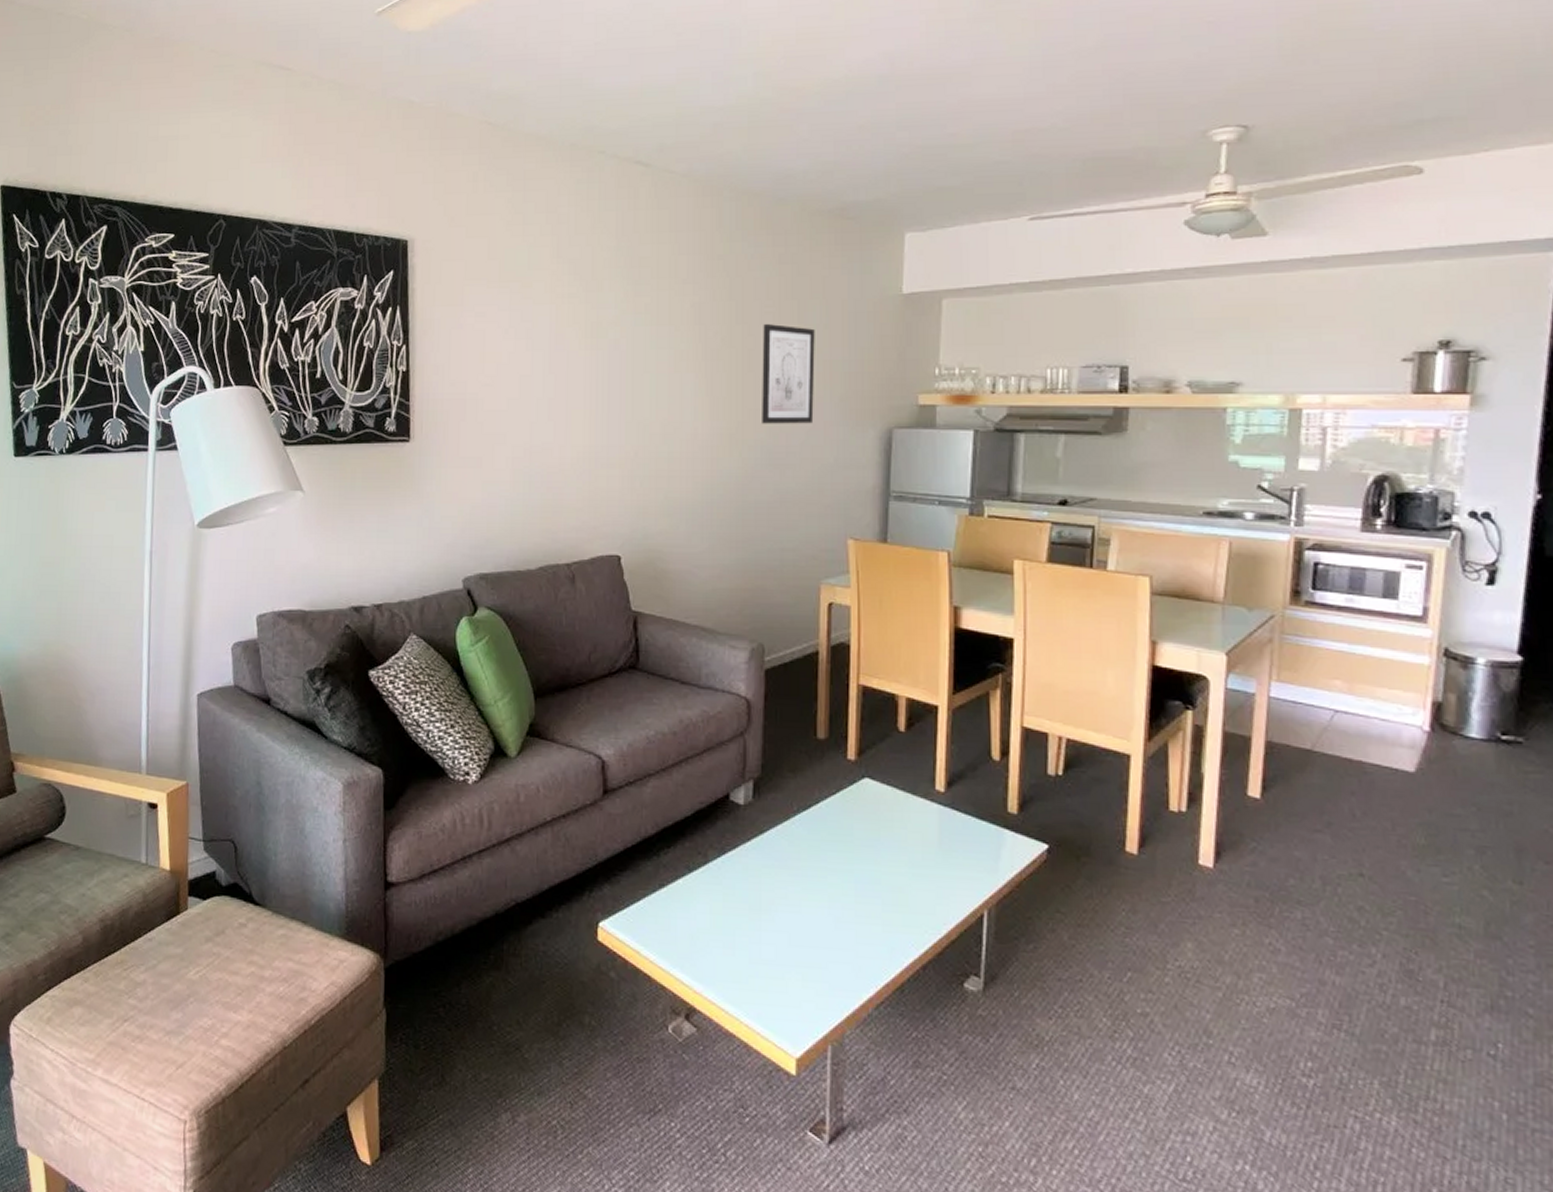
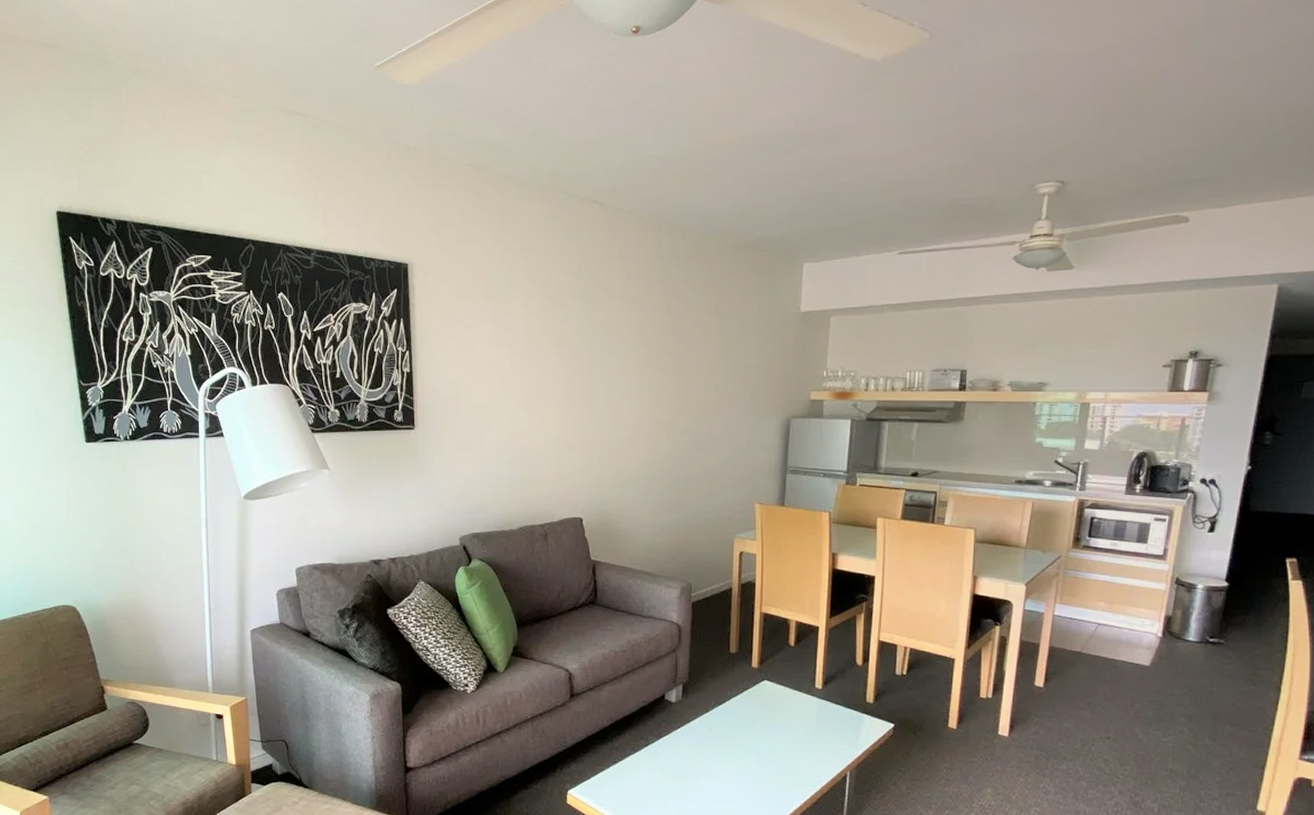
wall art: present [762,323,815,424] -> none [691,335,733,415]

